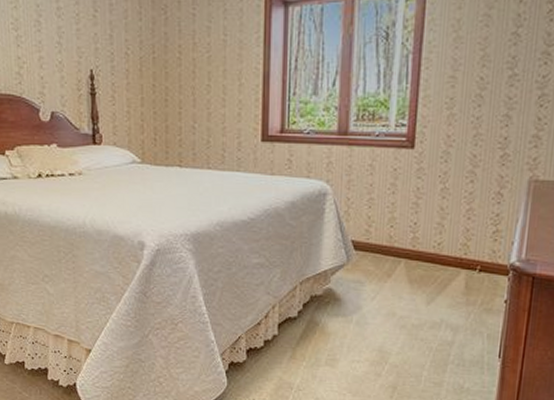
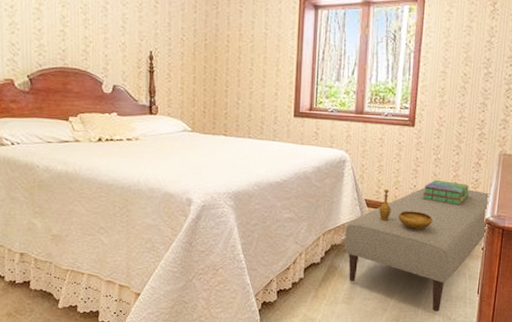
ottoman: none [326,225,518,380] -> present [344,187,491,312]
decorative bowl: none [369,228,439,279] -> present [378,189,433,230]
stack of books: none [425,214,488,247] -> present [422,179,470,206]

